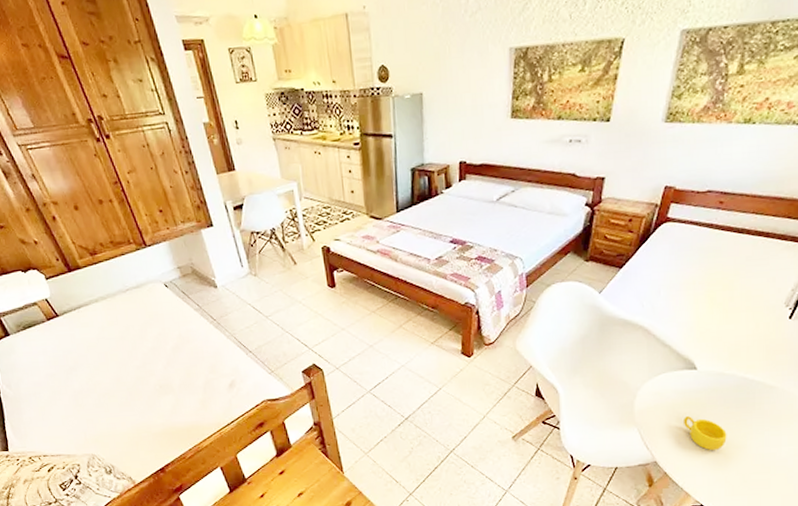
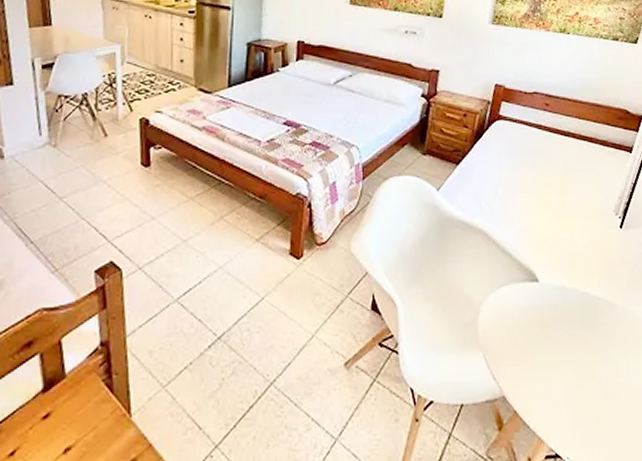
cup: present [684,416,727,451] -> none [530,338,575,383]

